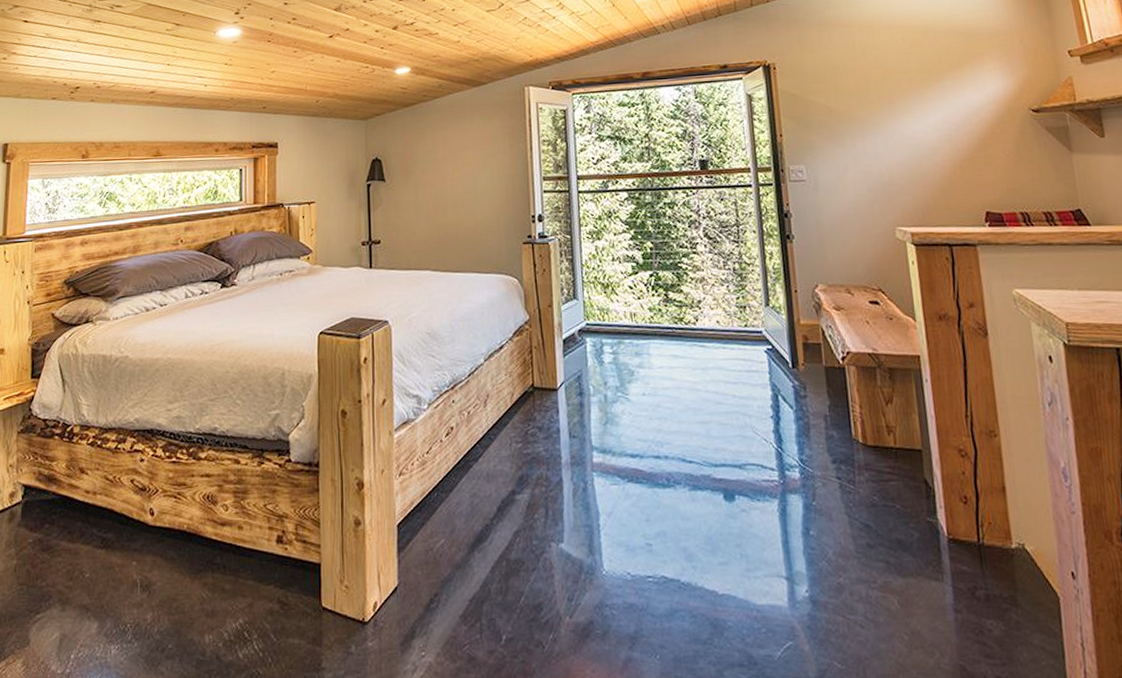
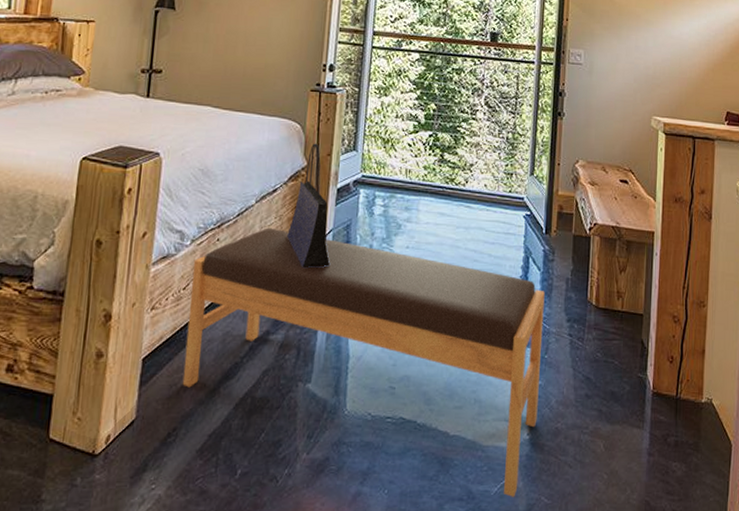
bench: none [433,385,815,662] -> present [182,227,545,497]
tote bag: none [519,296,566,423] -> present [287,143,330,268]

